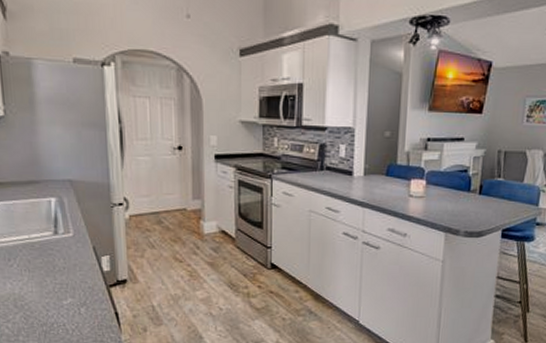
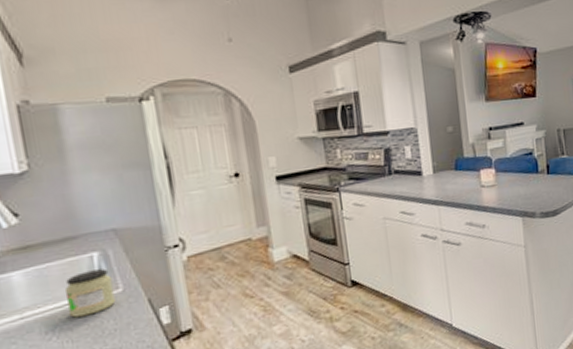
jar: none [26,213,67,252] -> present [64,268,116,318]

